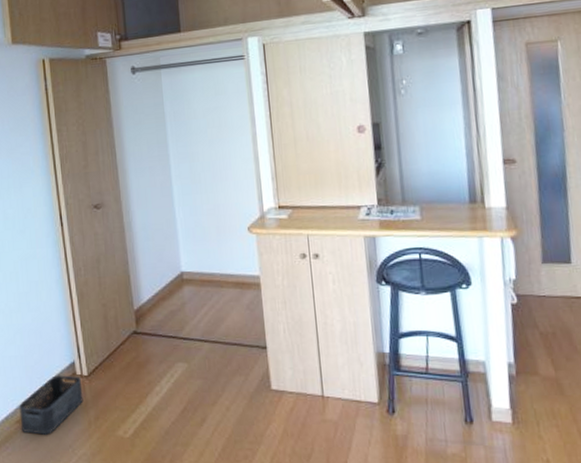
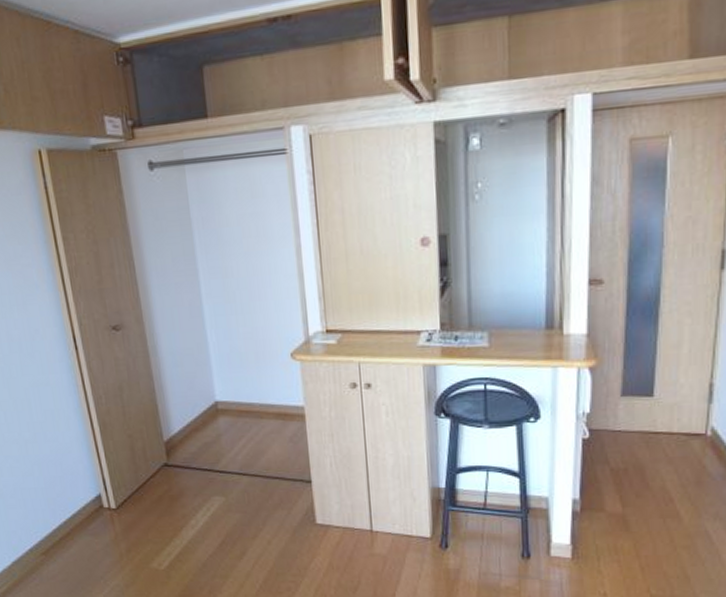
storage bin: present [19,374,83,435] -> none [43,506,113,566]

